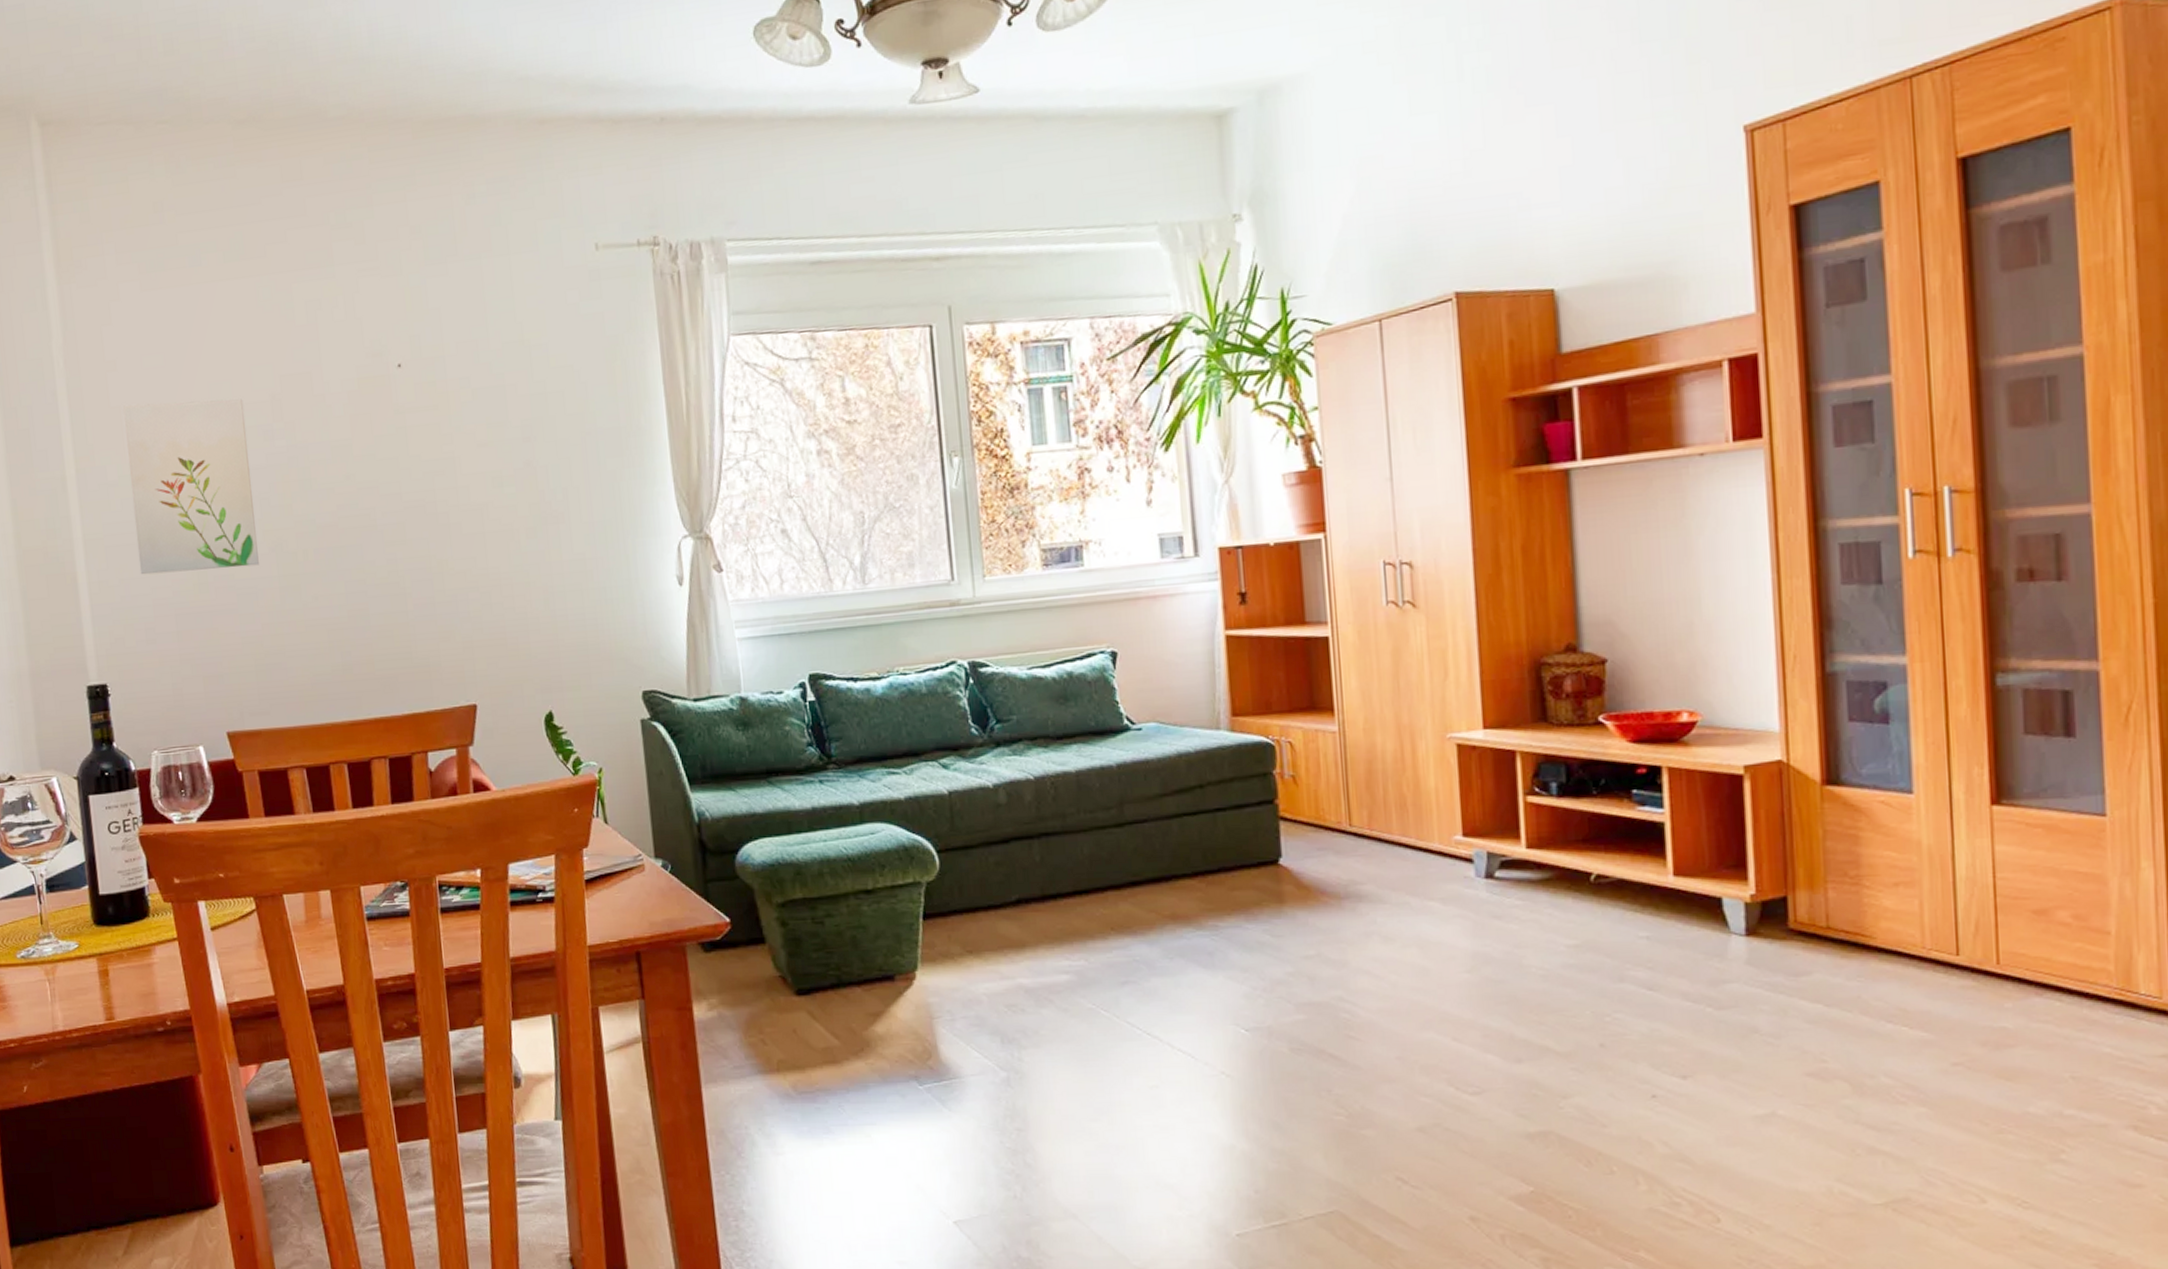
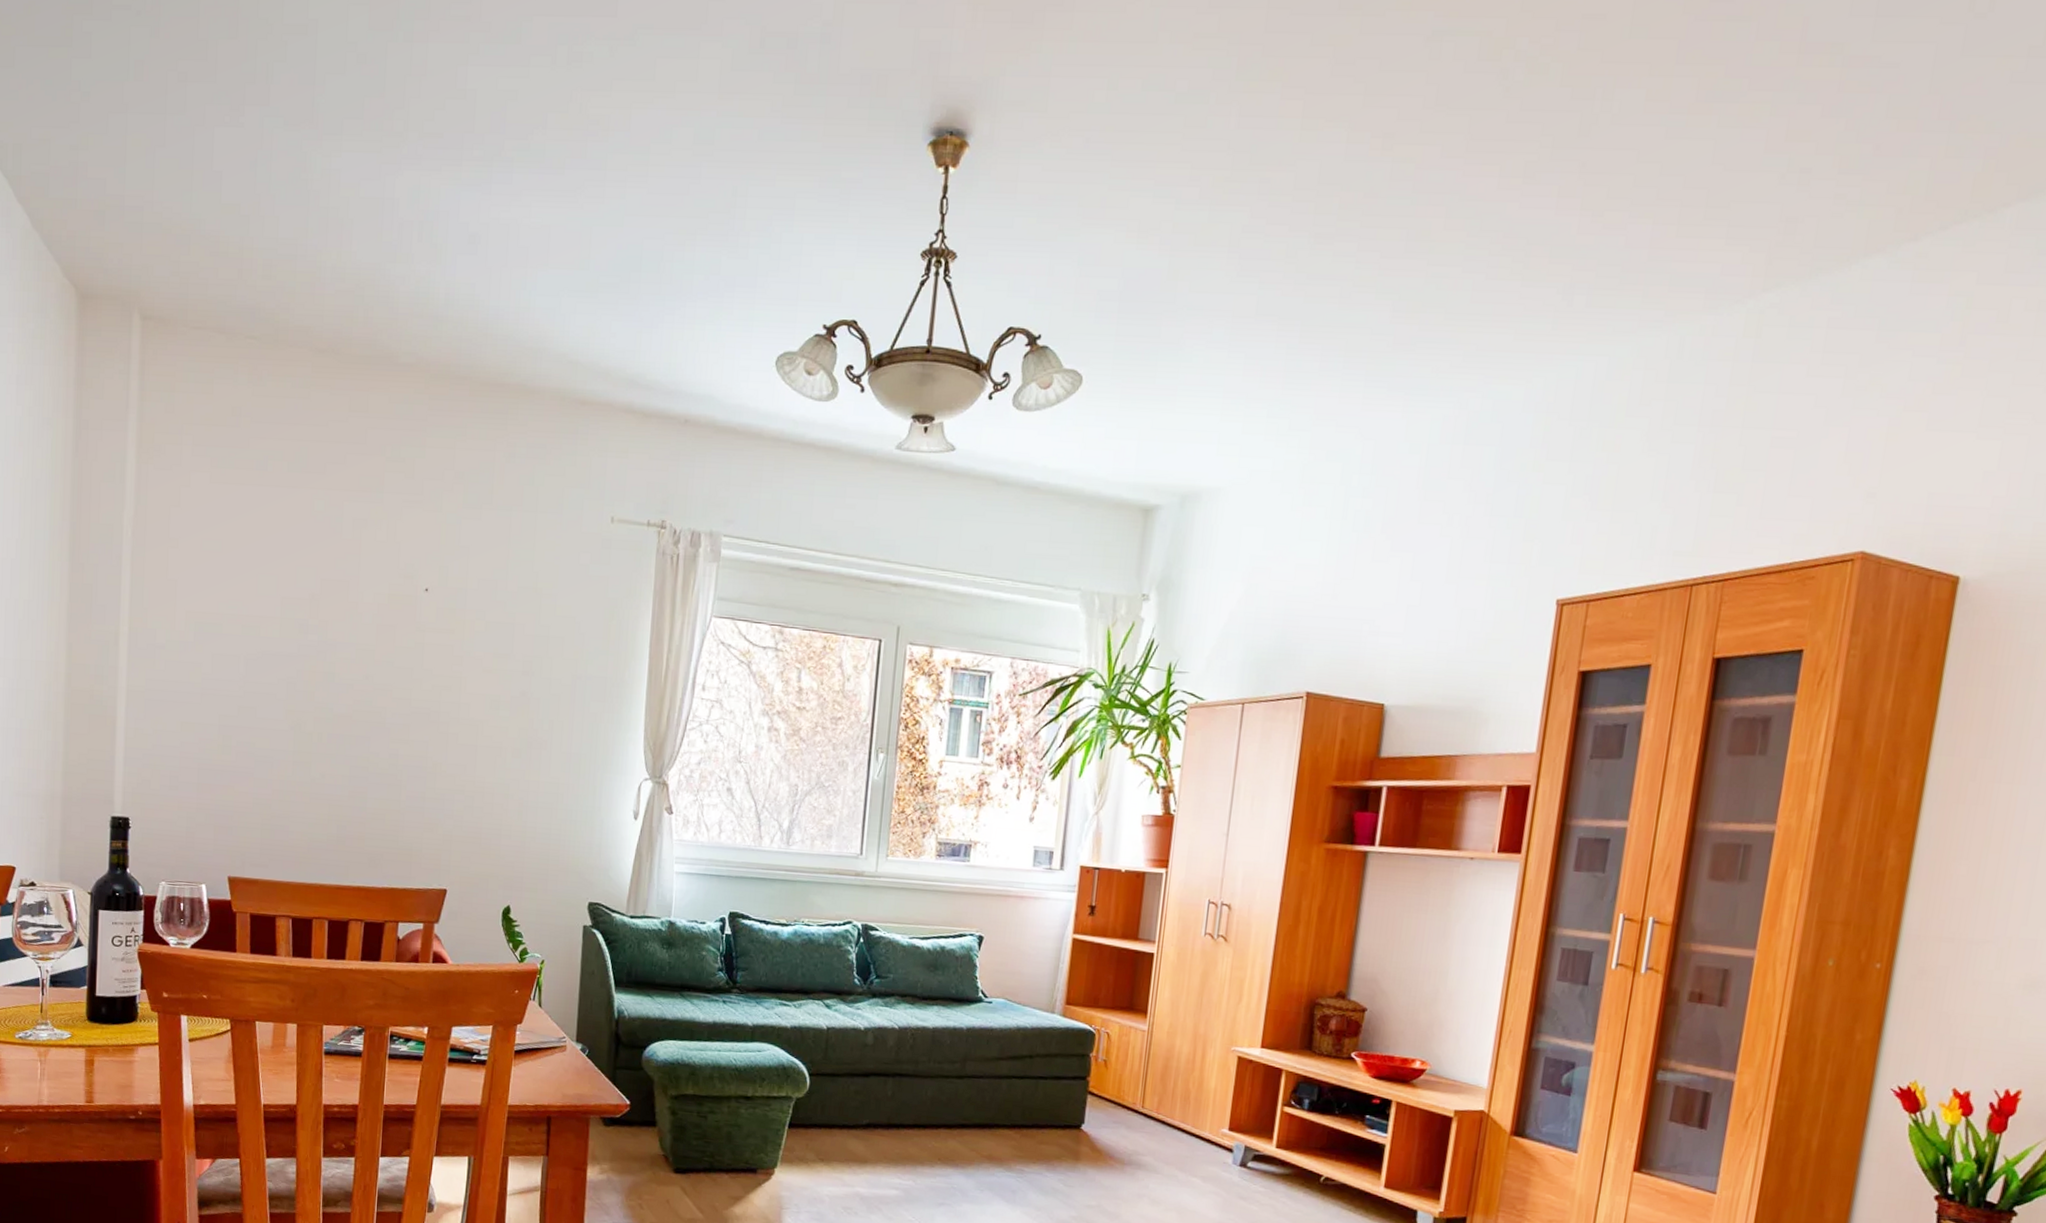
wall art: present [123,399,259,575] -> none [172,579,286,739]

